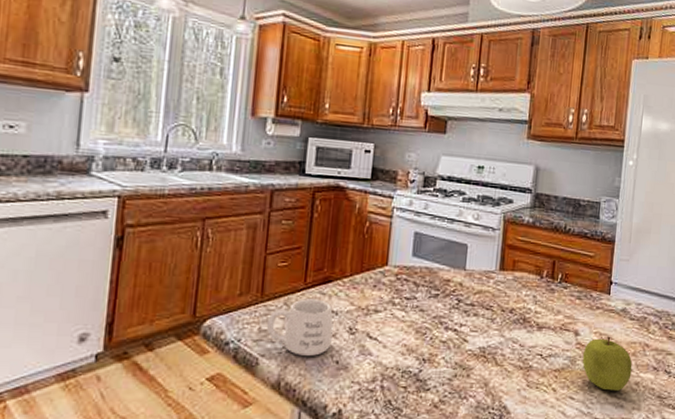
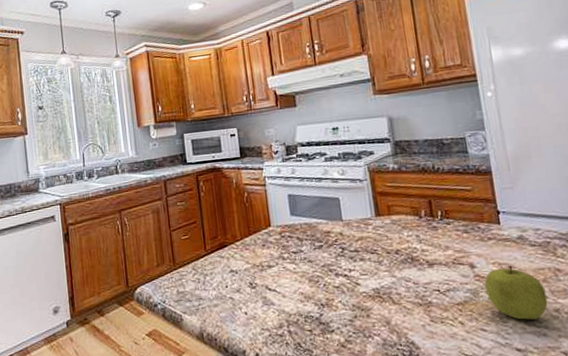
mug: present [267,298,334,356] -> none [182,262,238,310]

